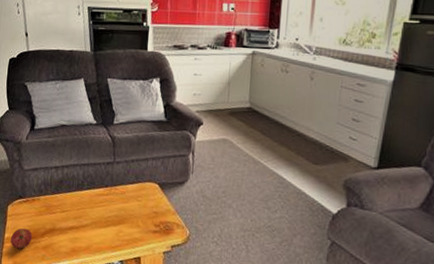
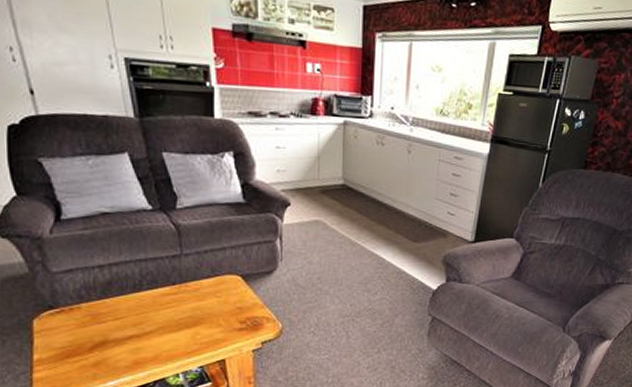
fruit: present [10,228,32,249] -> none [42,345,75,371]

